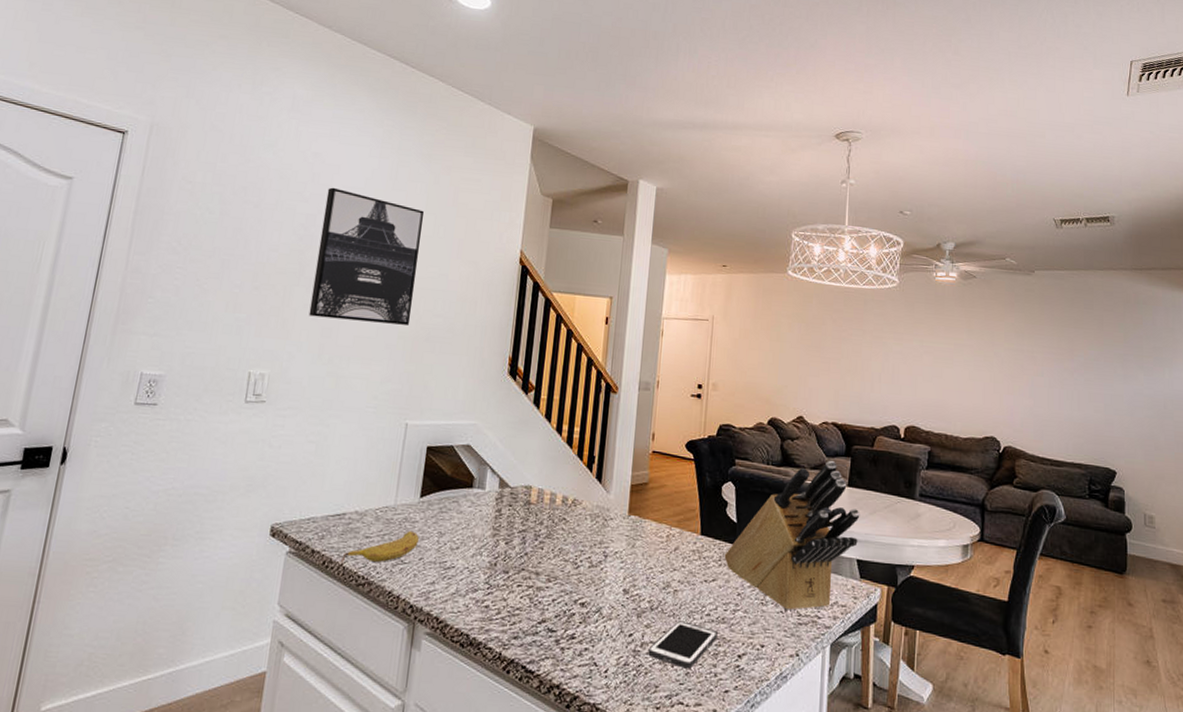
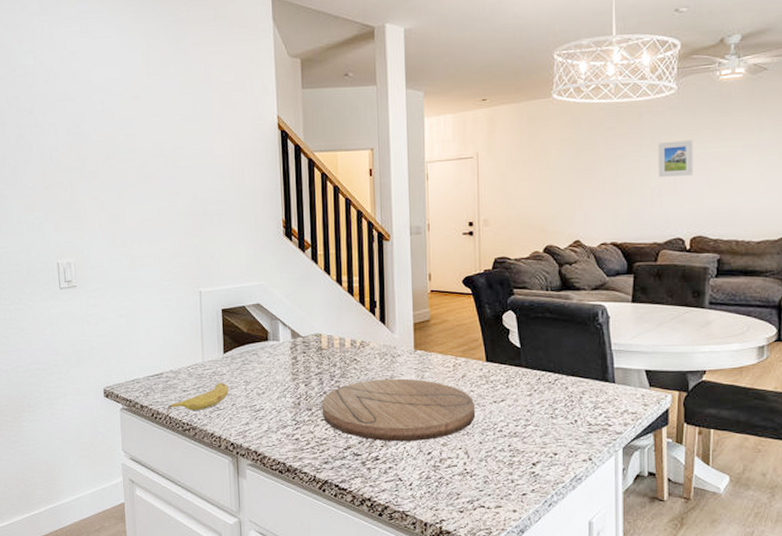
wall art: present [308,187,425,325] -> none [89,82,187,206]
cutting board: none [519,543,685,620] -> present [321,378,476,442]
cell phone: present [648,621,718,669] -> none [447,438,511,478]
knife block: present [724,460,860,610] -> none [511,279,646,421]
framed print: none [878,331,911,366] -> present [657,140,693,177]

